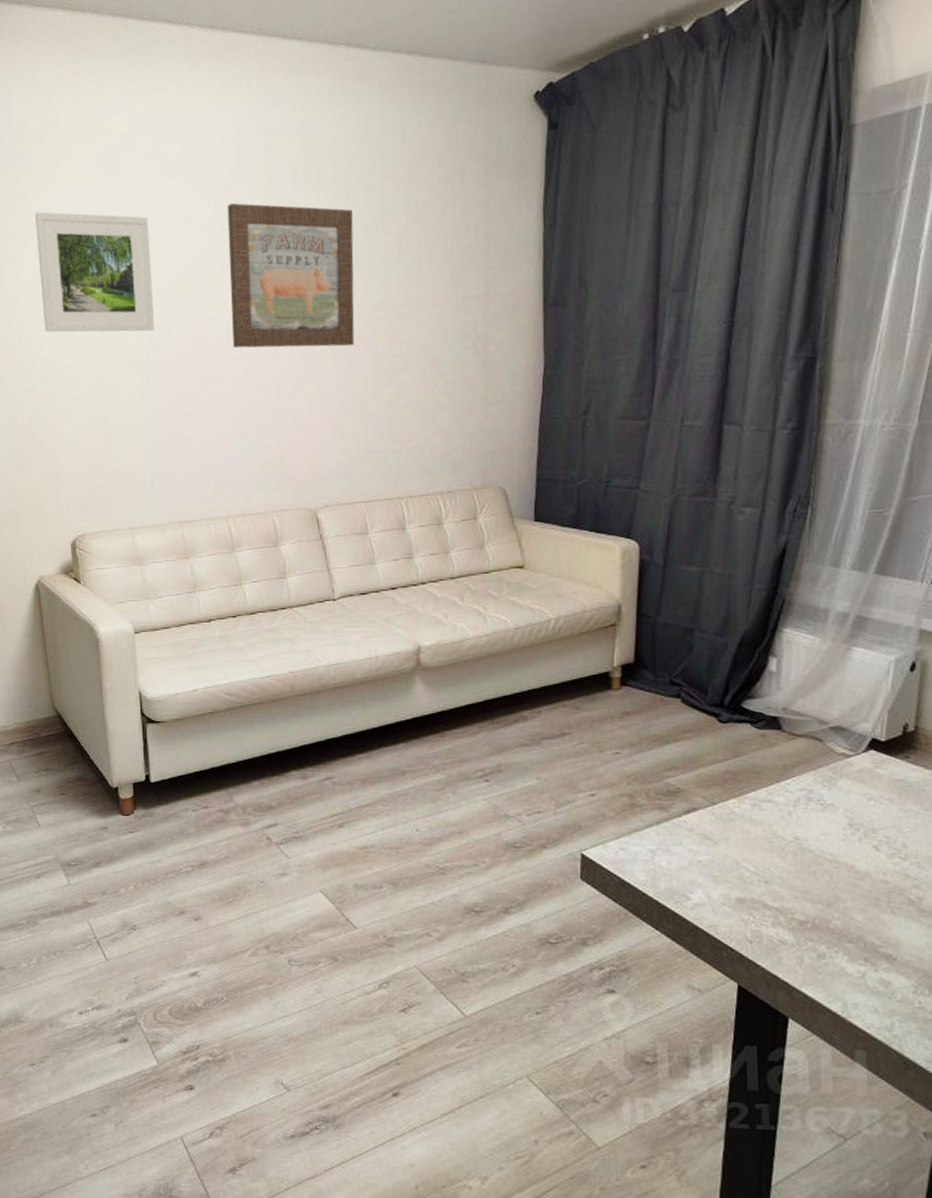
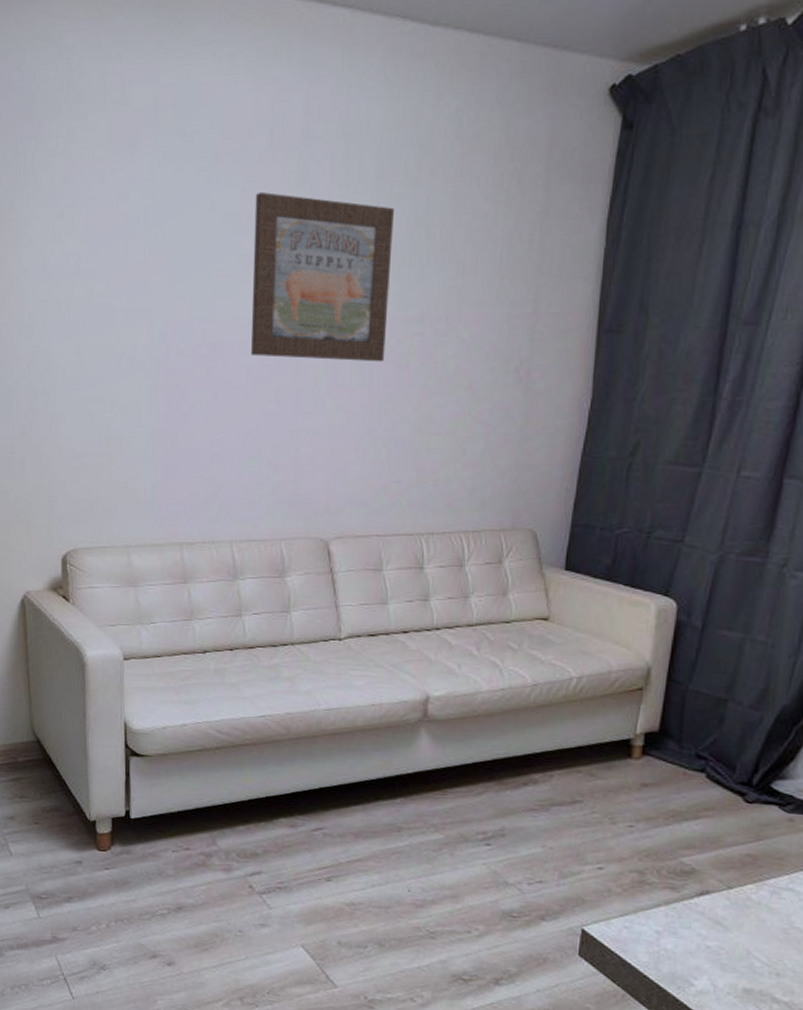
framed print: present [35,211,155,333] -> none [43,188,168,331]

